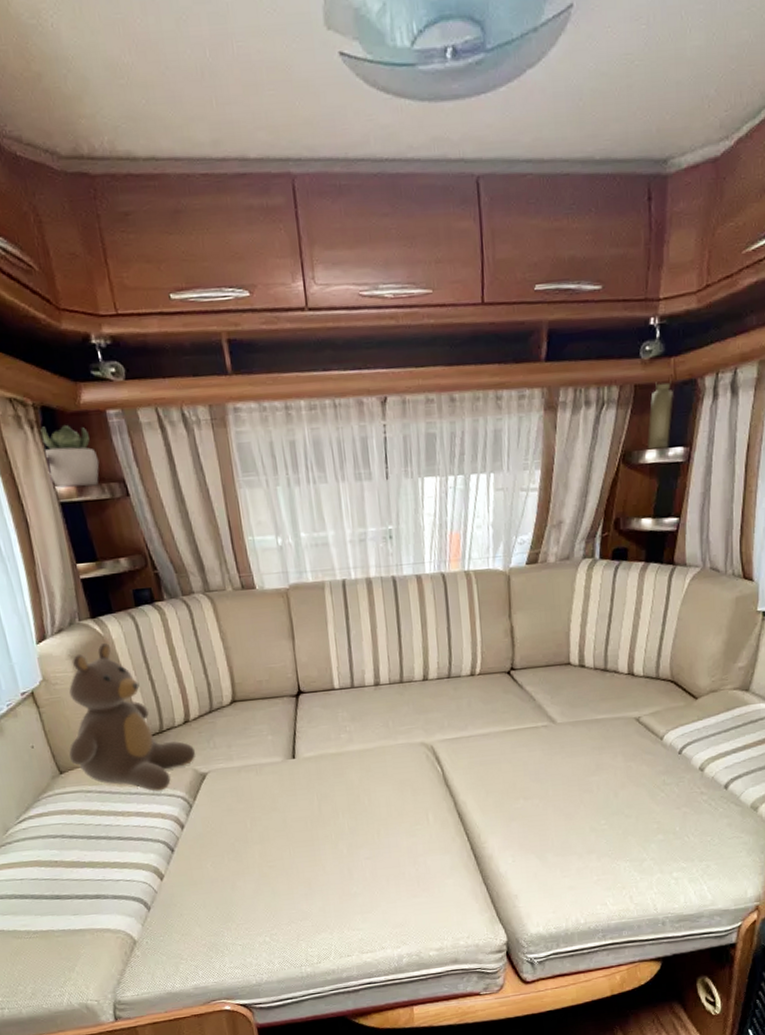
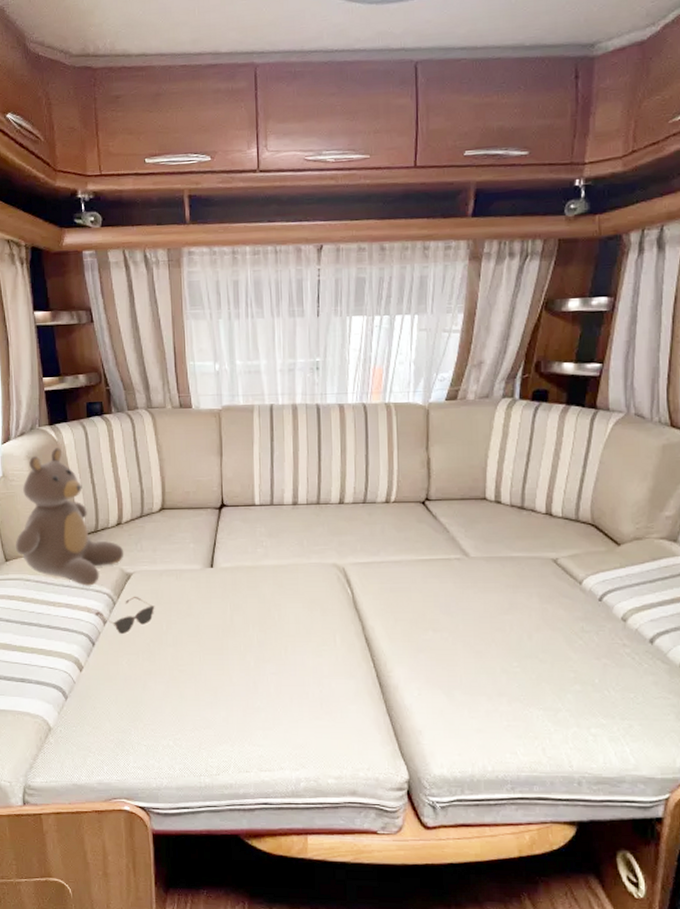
succulent plant: present [39,424,100,488] -> none [27,262,72,314]
sunglasses: none [171,796,236,838] -> present [96,596,155,635]
bottle: present [647,380,673,451] -> none [570,236,598,300]

